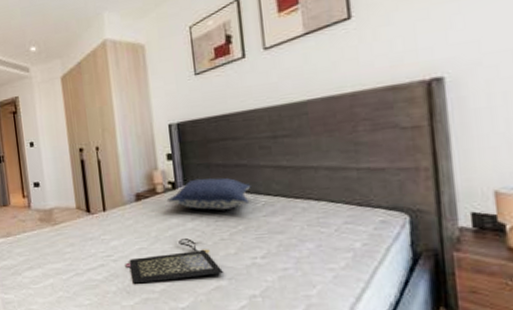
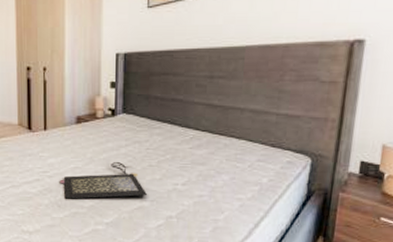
pillow: present [166,177,251,210] -> none [105,108,183,139]

